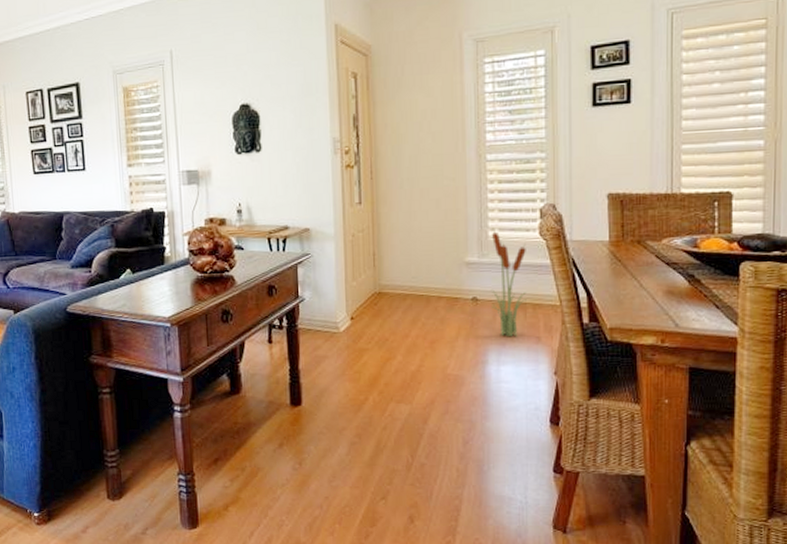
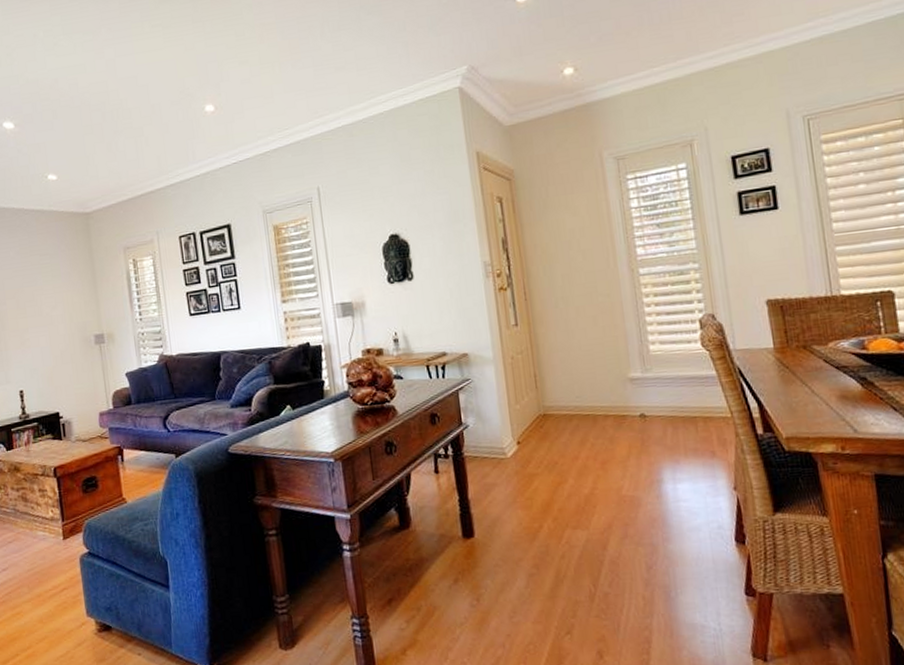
decorative plant: present [492,227,527,337] -> none [653,341,696,453]

